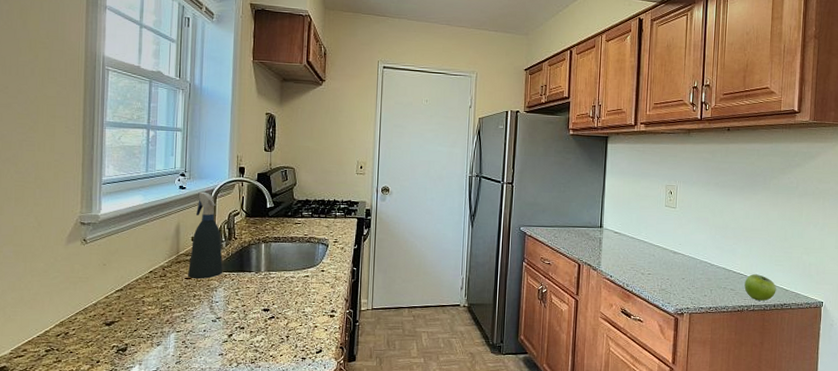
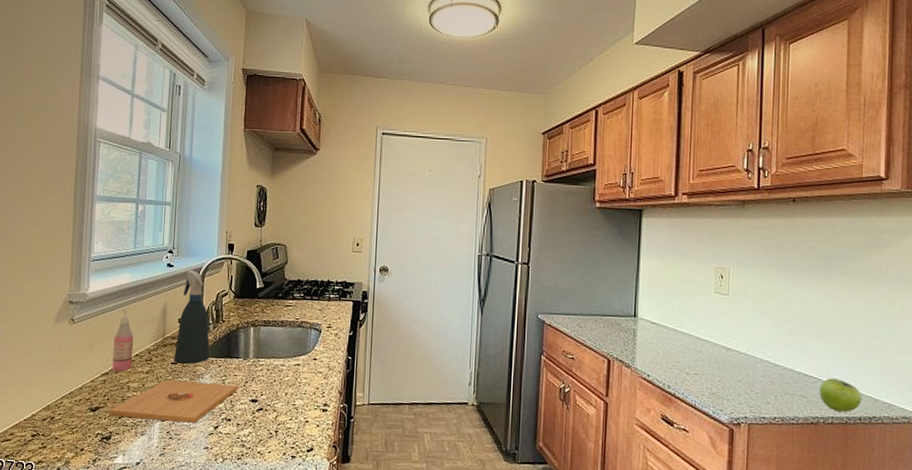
platter: none [124,294,250,332] -> present [108,380,238,423]
soap dispenser: none [126,227,148,289] -> present [112,307,134,373]

